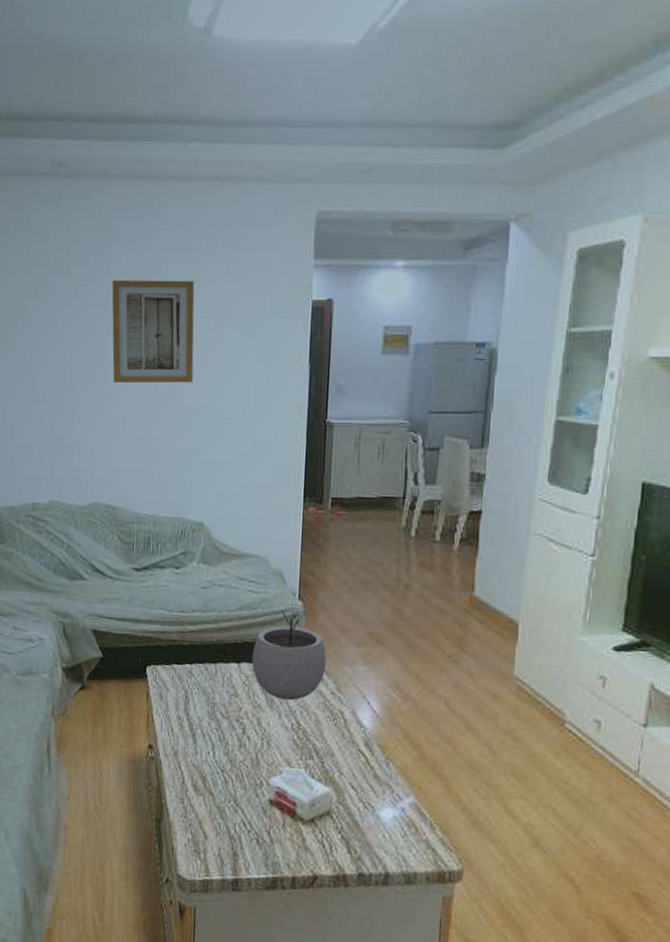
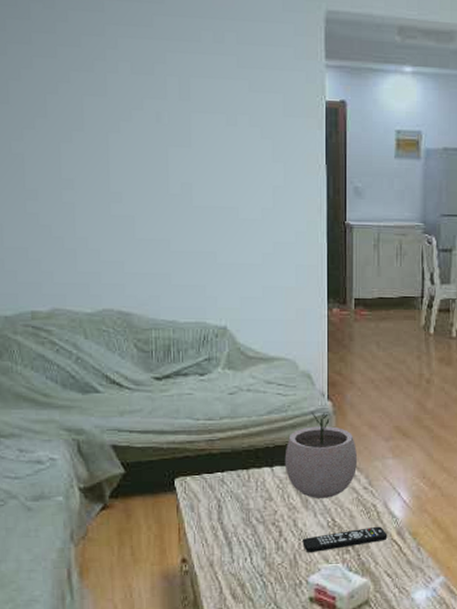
wall art: present [112,279,195,384] -> none [109,66,207,182]
remote control: none [265,734,354,755] -> present [302,526,388,553]

